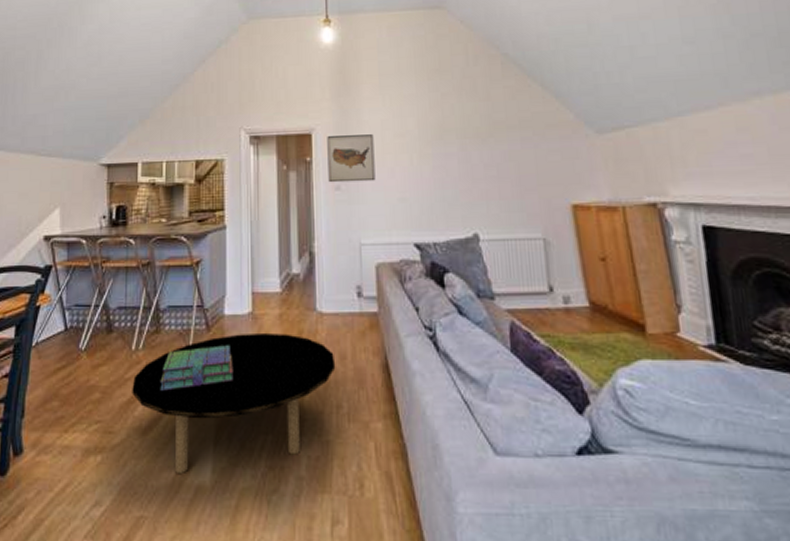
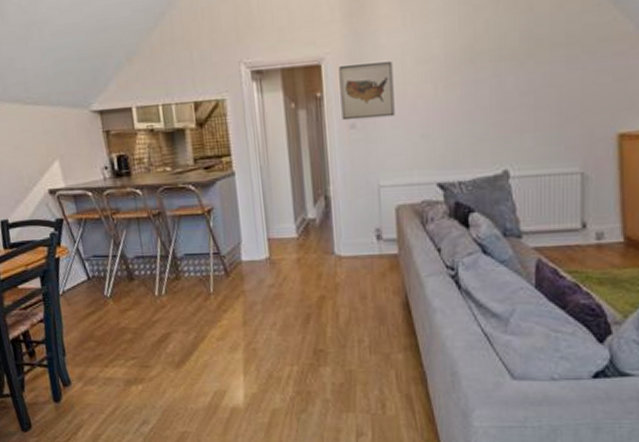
coffee table: present [132,332,336,473] -> none [160,276,356,398]
stack of books: present [160,345,233,391] -> none [186,289,257,331]

